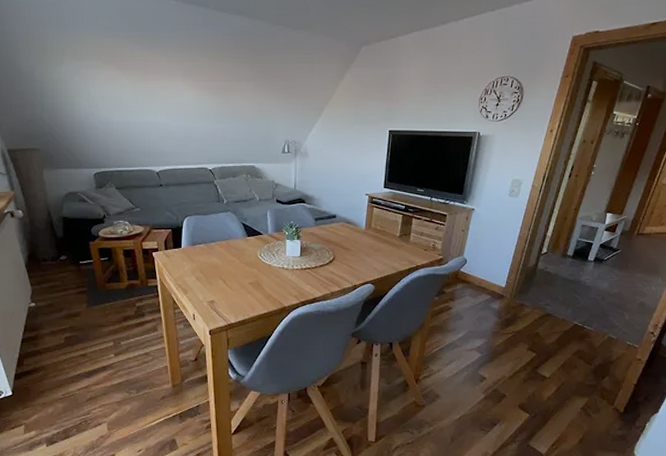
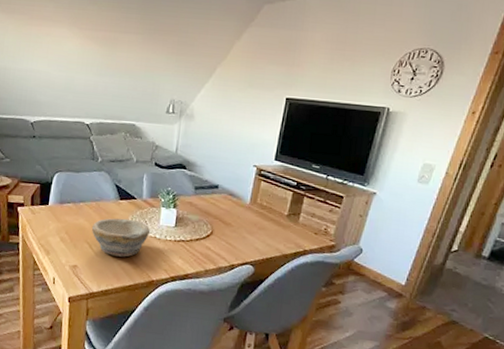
bowl: none [224,253,279,289] -> present [91,218,151,257]

